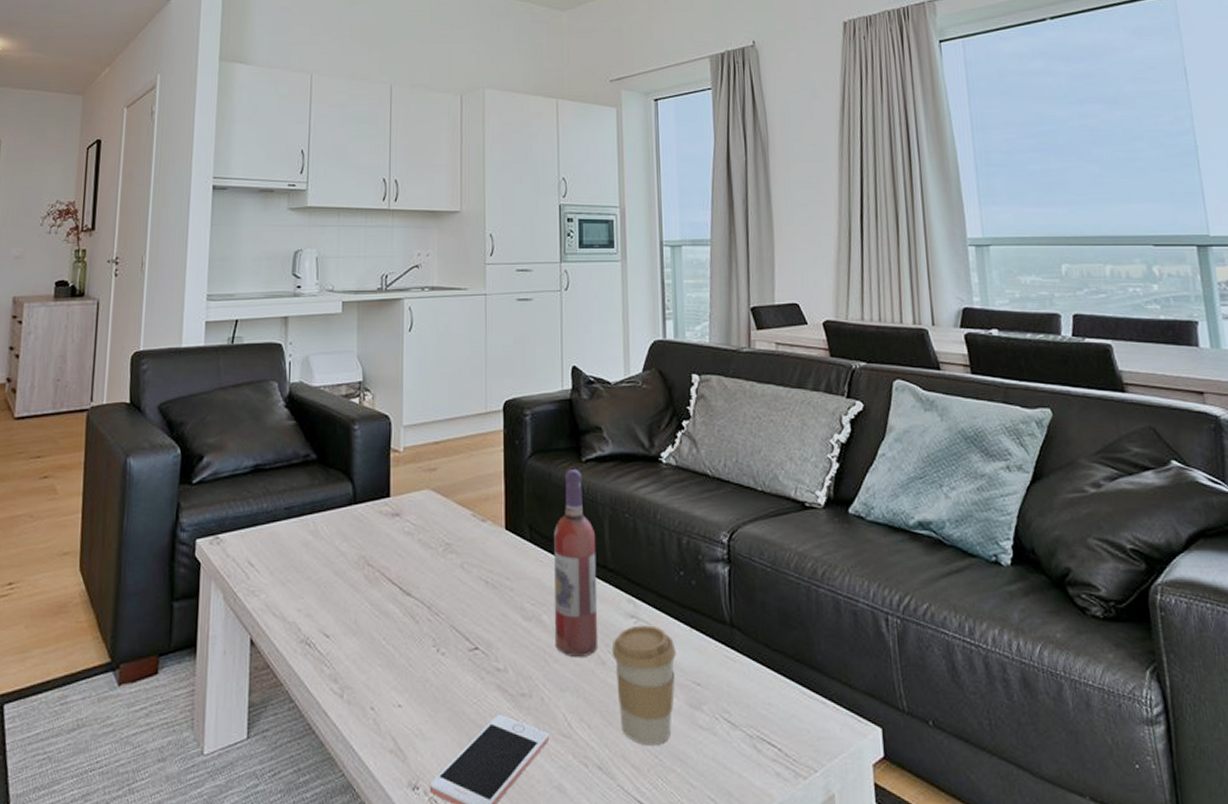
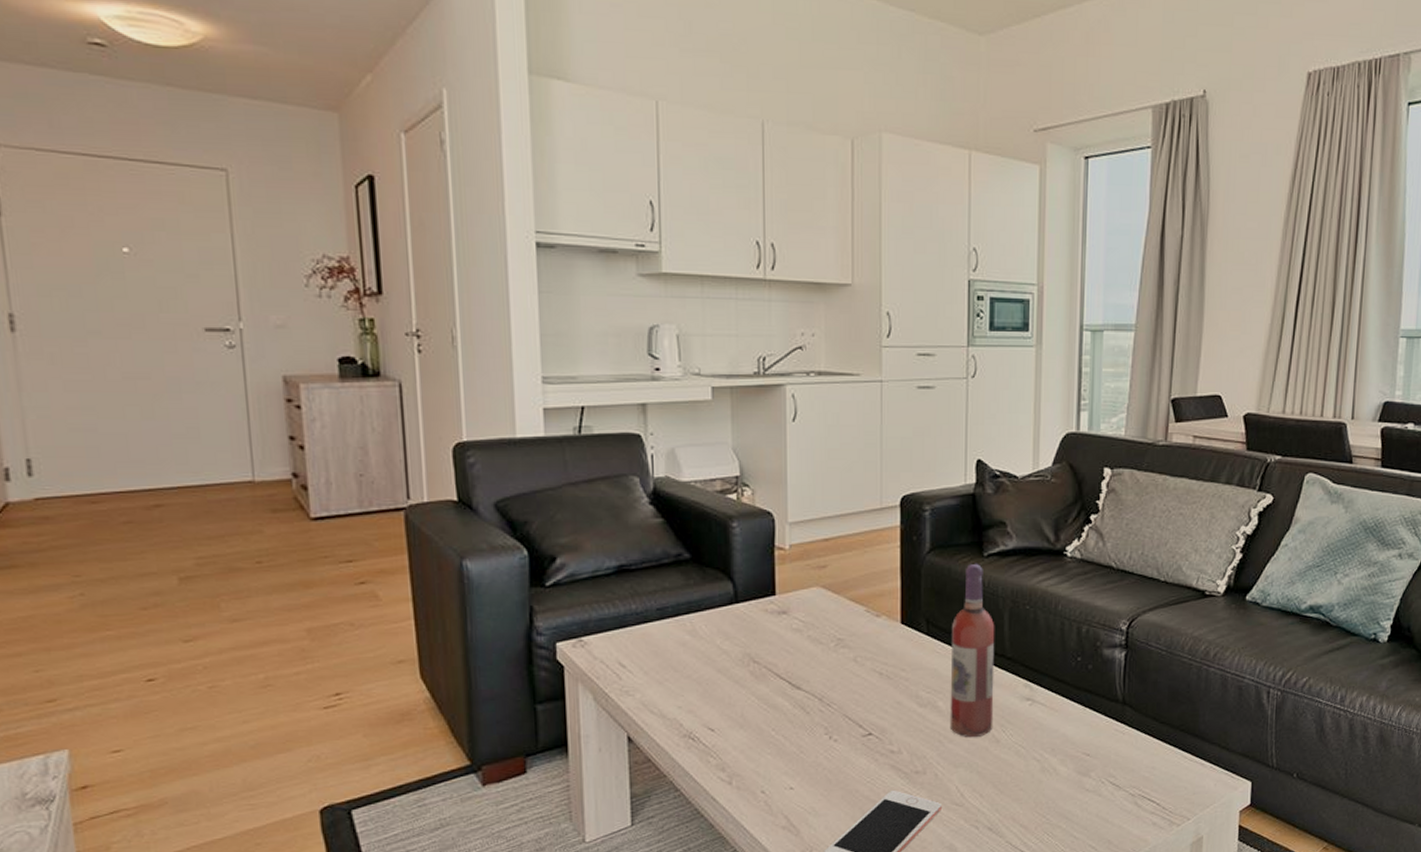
coffee cup: present [611,625,676,745] -> none [1006,706,1069,807]

